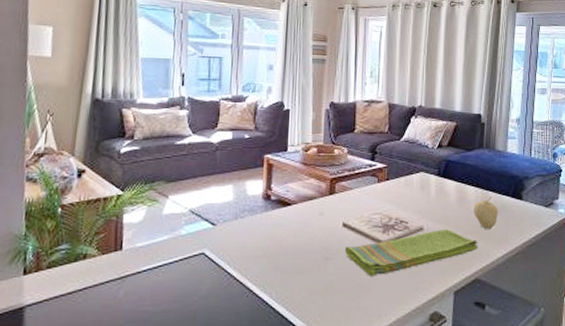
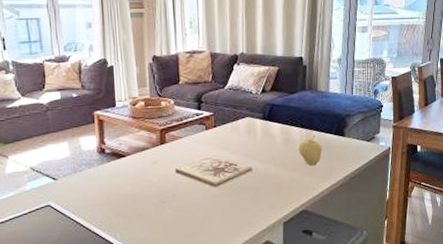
dish towel: present [345,229,478,277] -> none [180,168,304,215]

